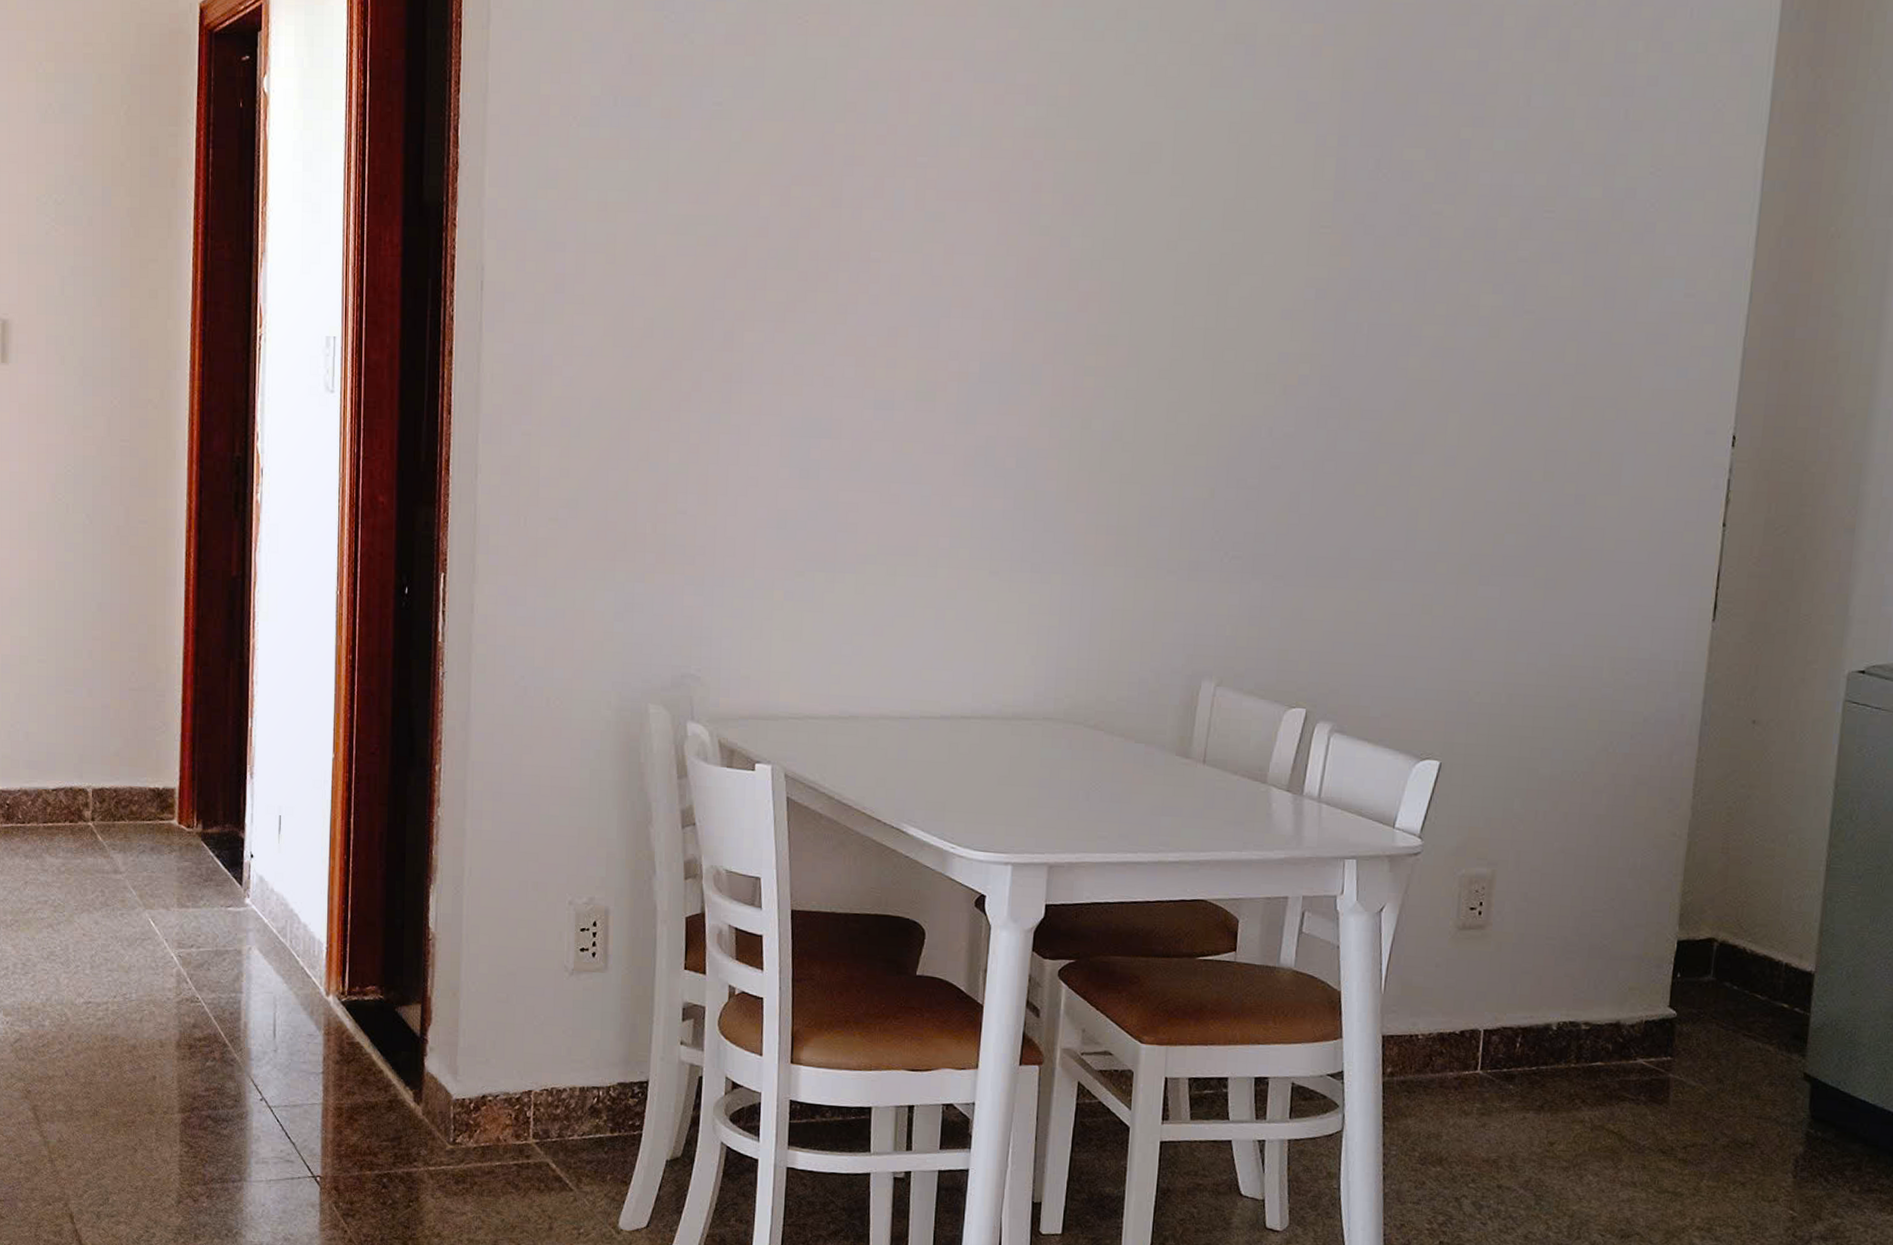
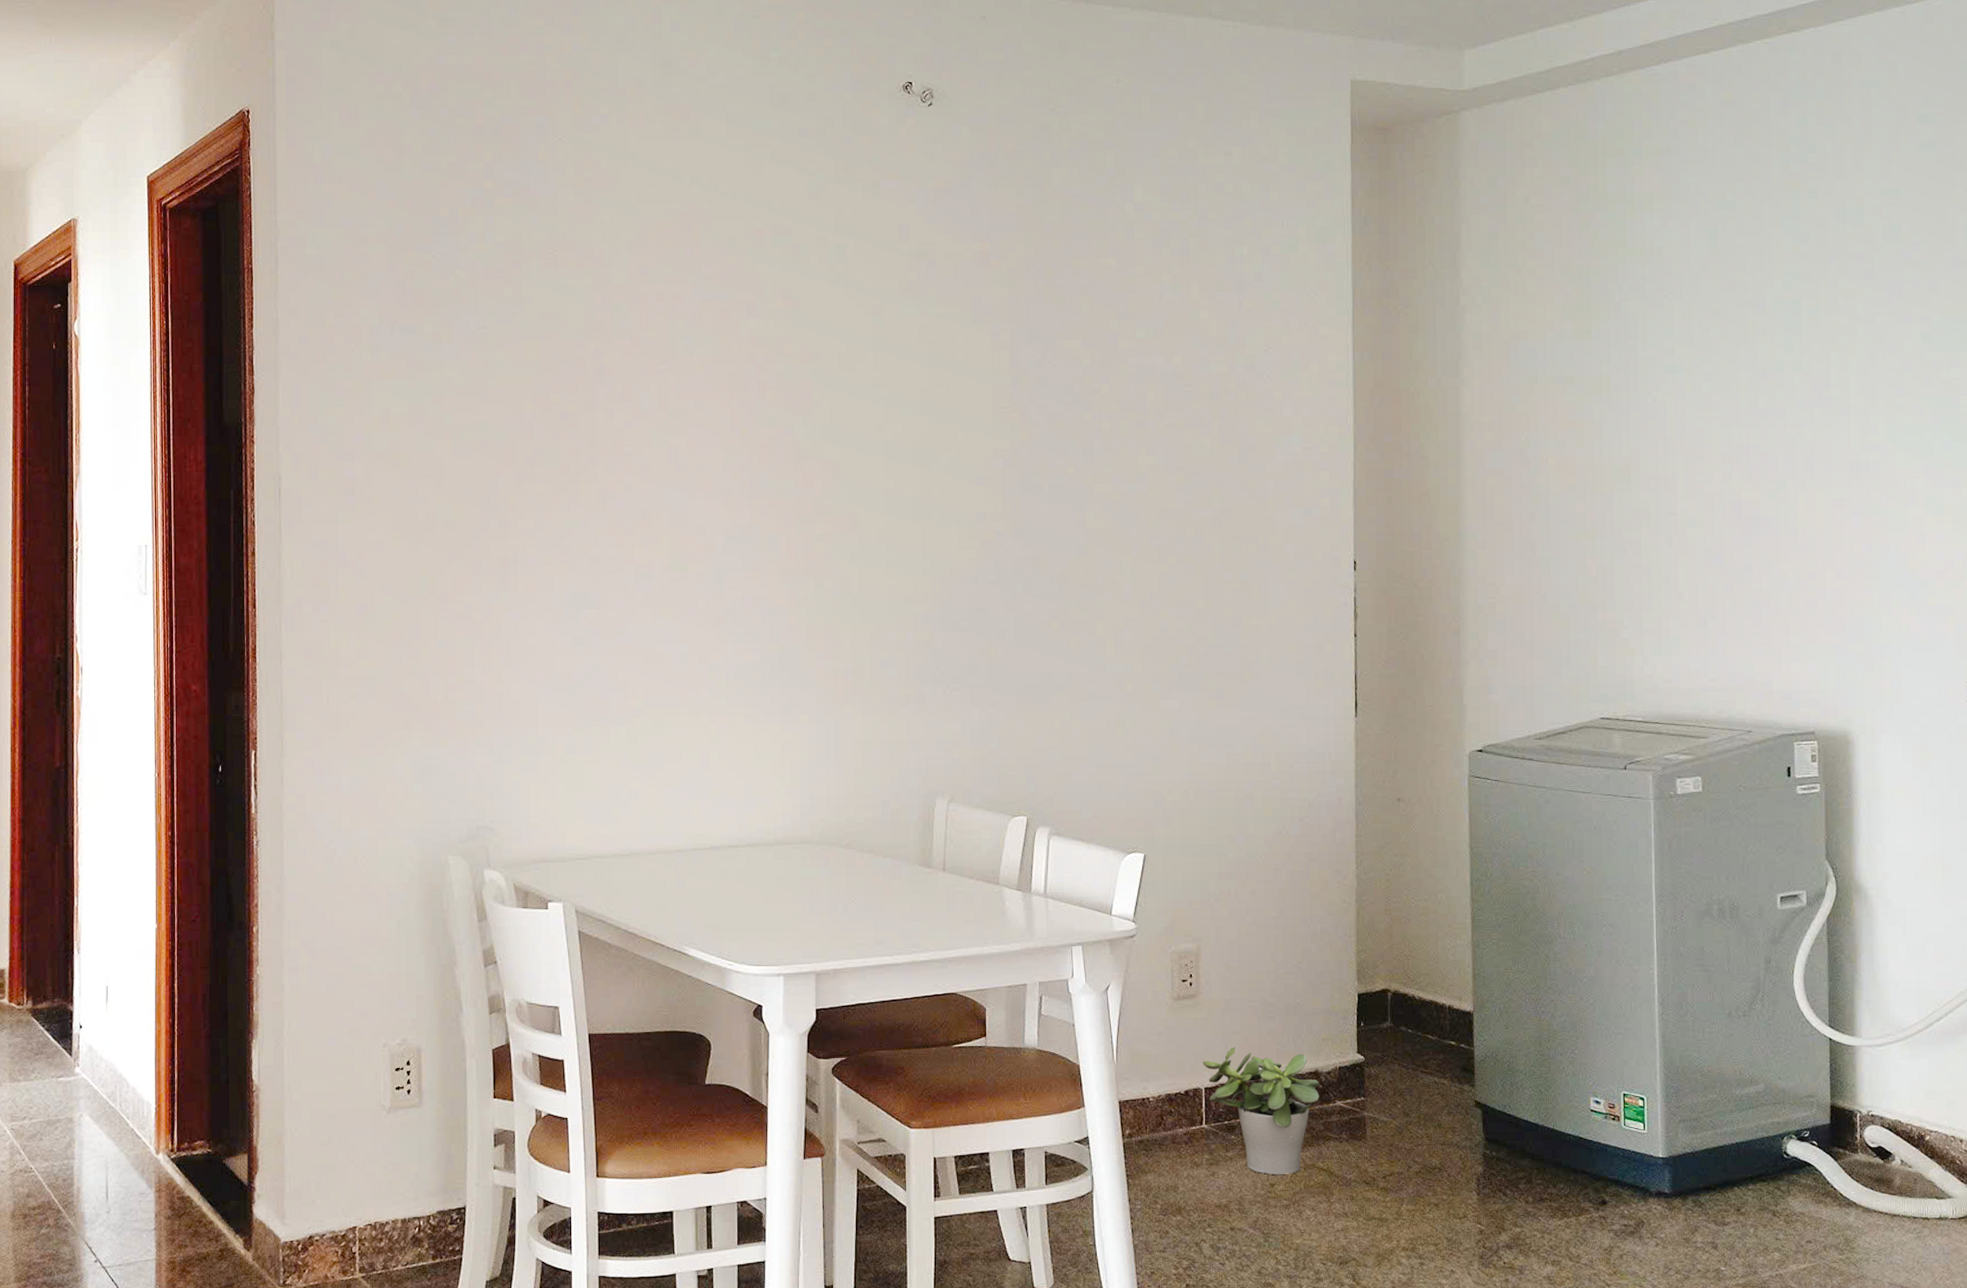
potted plant: none [1484,987,1620,1134] -> present [1203,1046,1319,1175]

